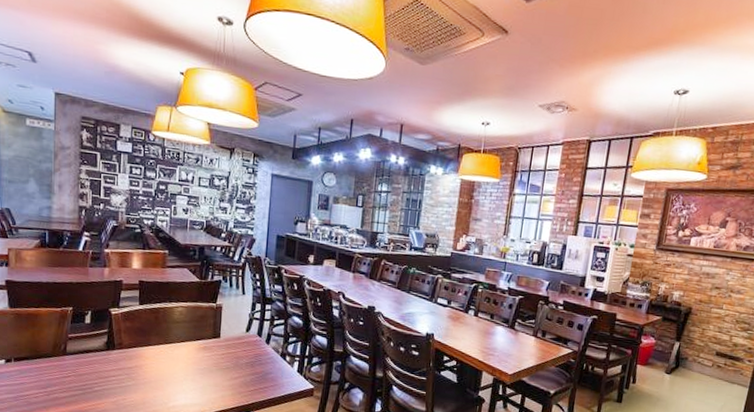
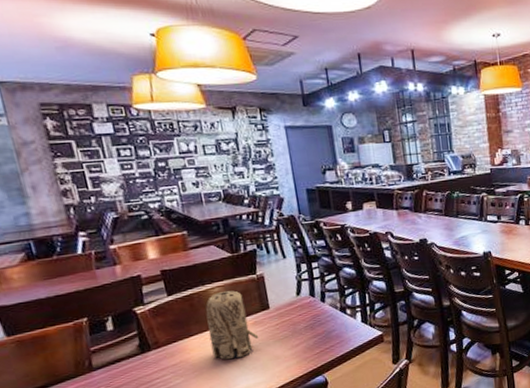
toy elephant: none [163,312,205,376] -> present [205,290,259,359]

